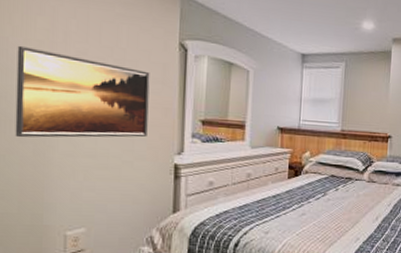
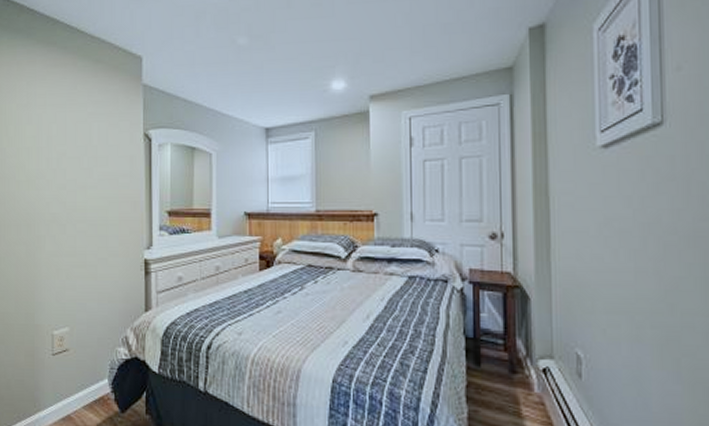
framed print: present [15,45,150,138] -> none [12,154,119,240]

